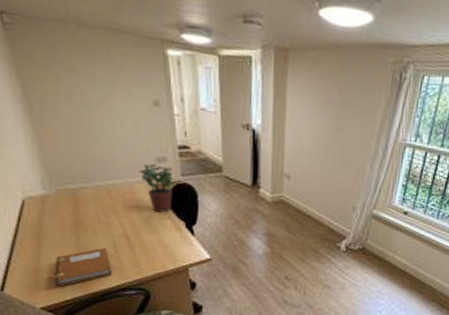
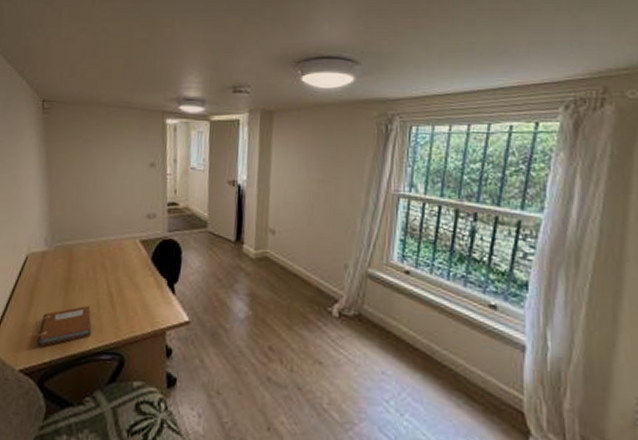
potted plant: present [140,163,175,213] -> none [131,220,162,269]

